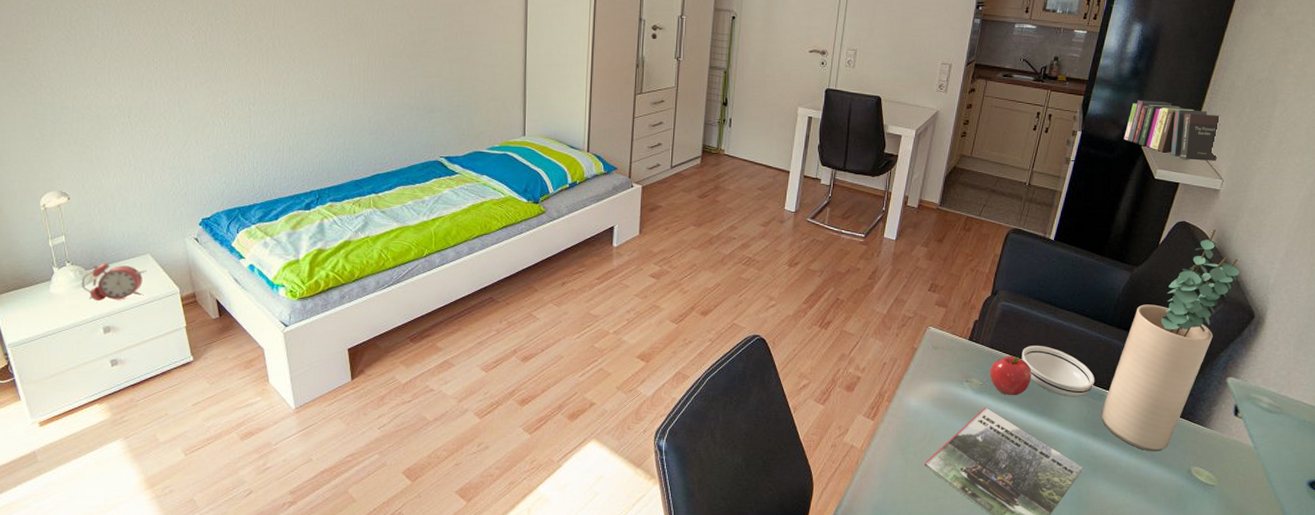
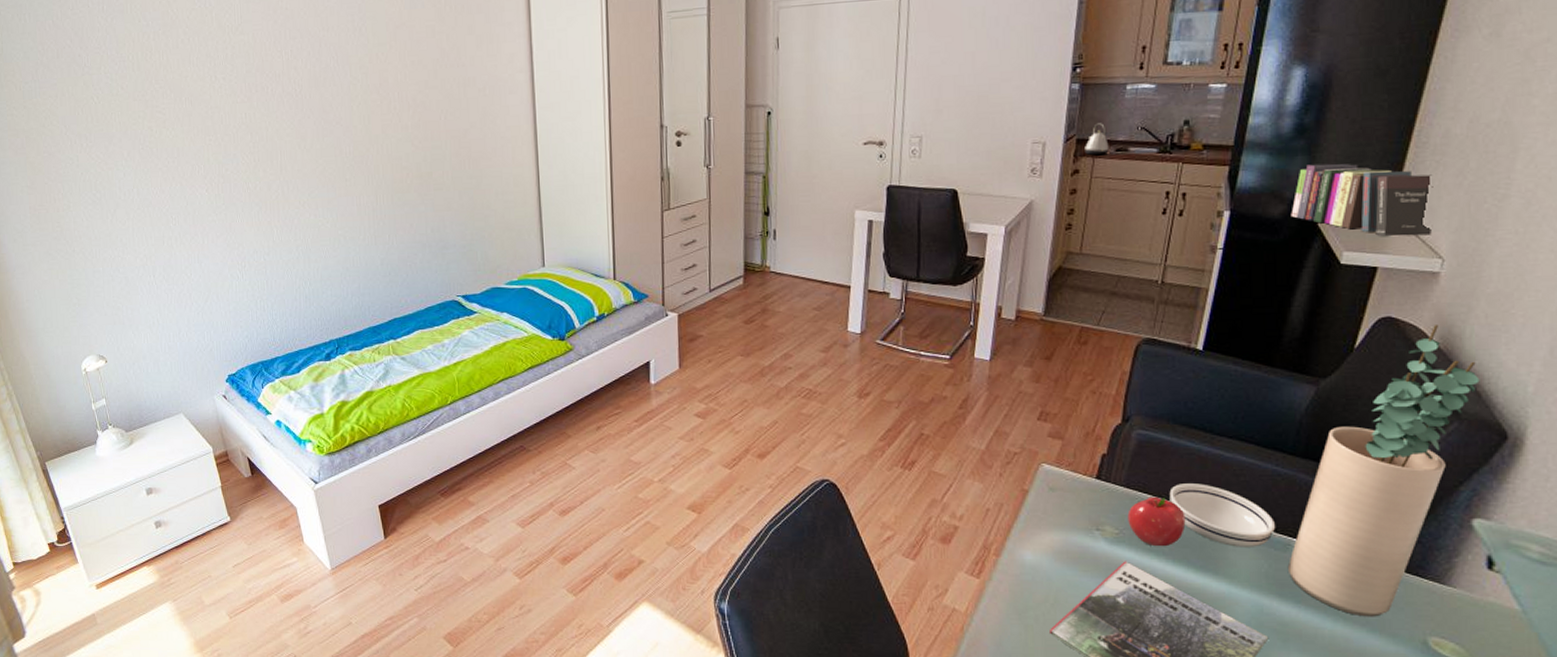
alarm clock: present [81,263,147,302] -> none [123,424,181,464]
kettle: none [980,52,999,79] -> present [1085,123,1109,156]

